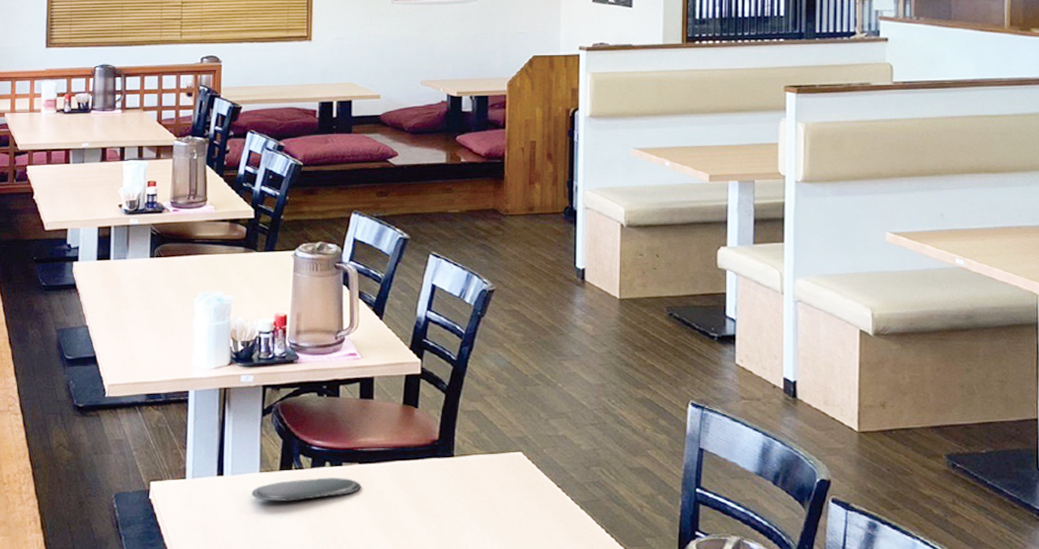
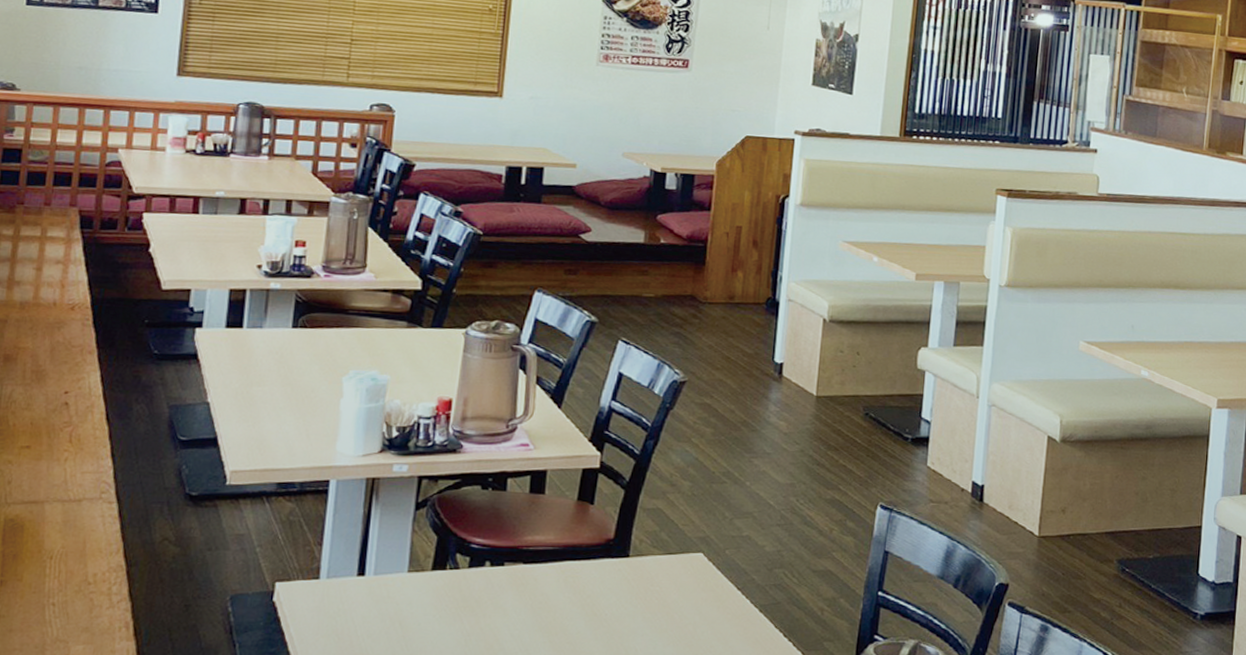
oval tray: present [251,477,362,501] -> none [396,578,525,604]

